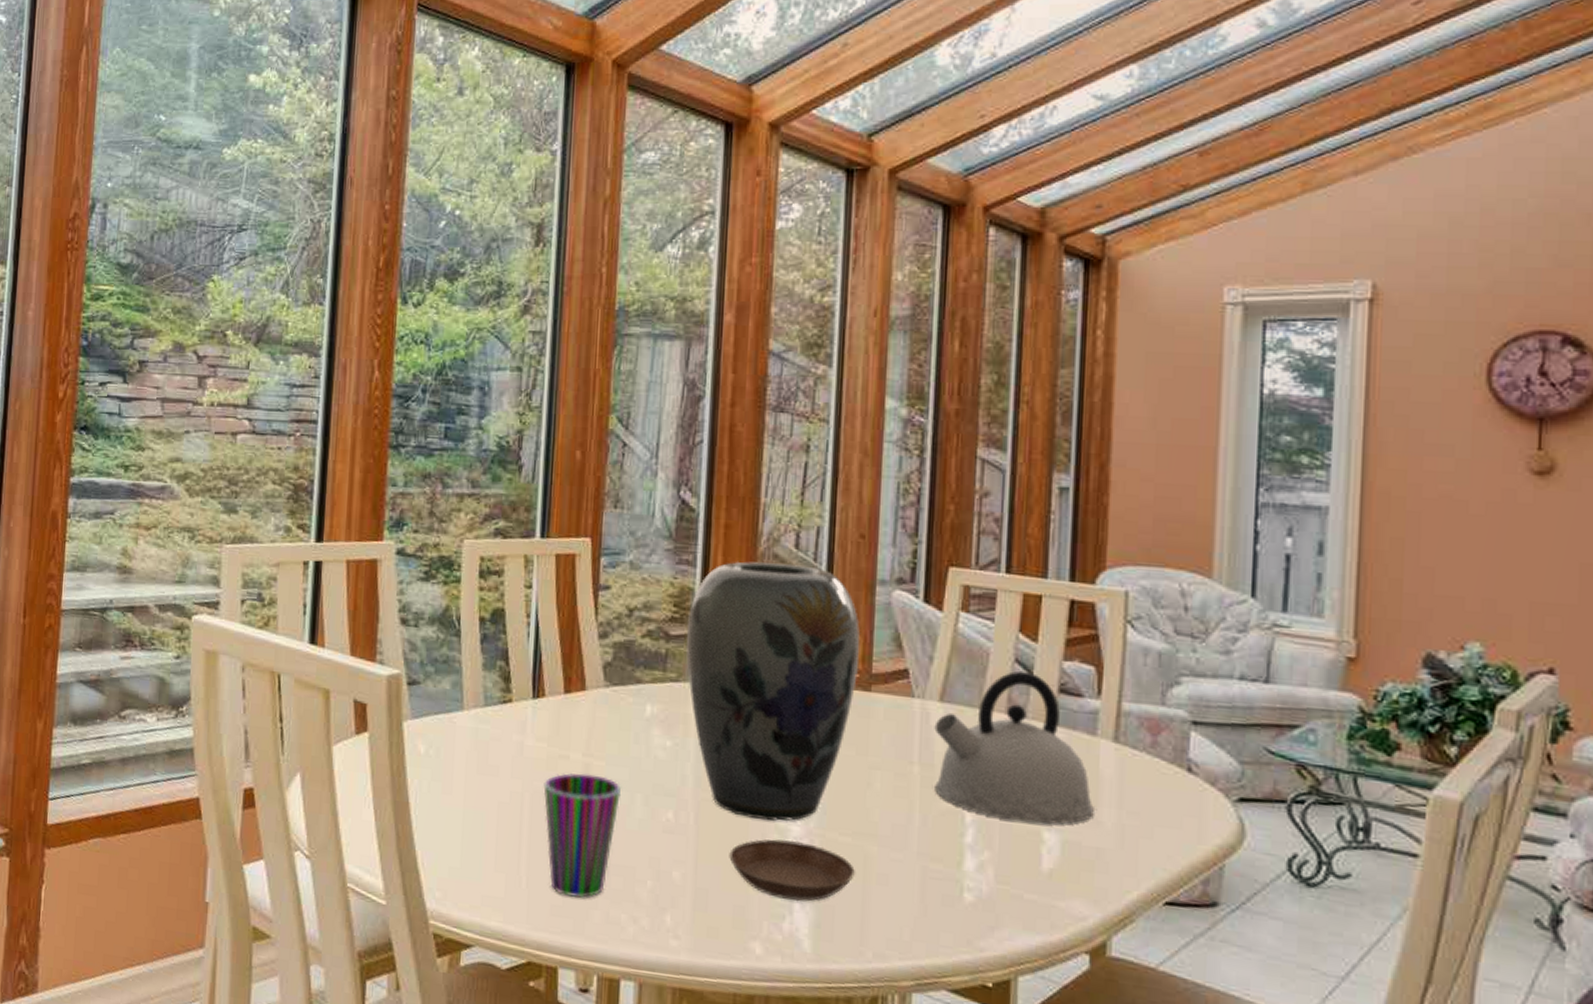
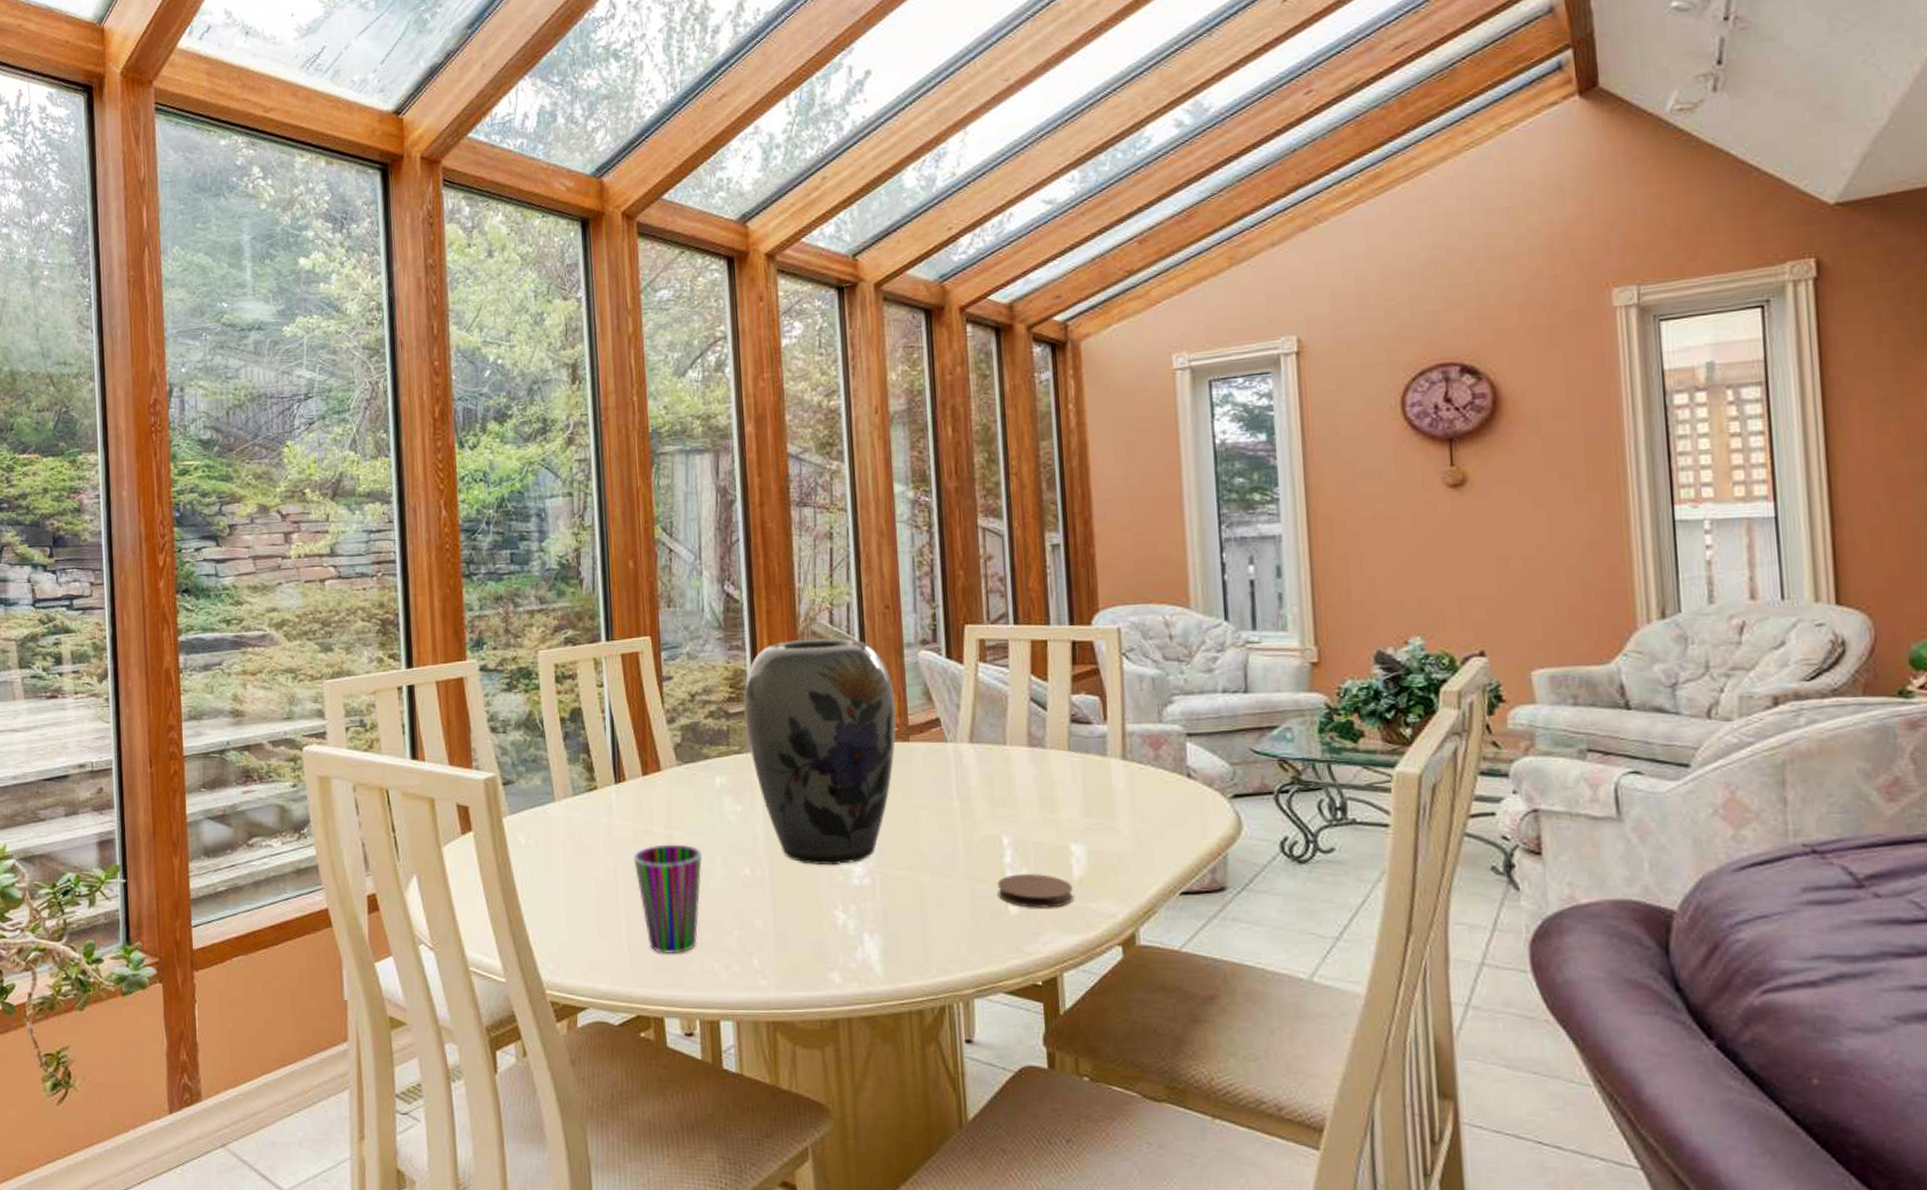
saucer: present [729,839,855,902] -> none [802,879,913,933]
kettle: present [934,670,1094,825] -> none [967,707,1112,839]
coaster: none [952,857,1040,901] -> present [997,873,1074,908]

